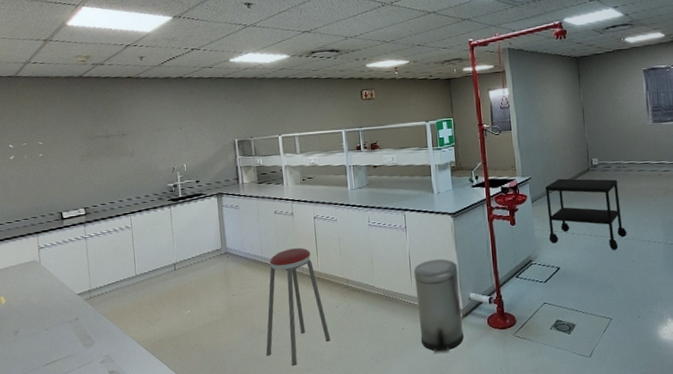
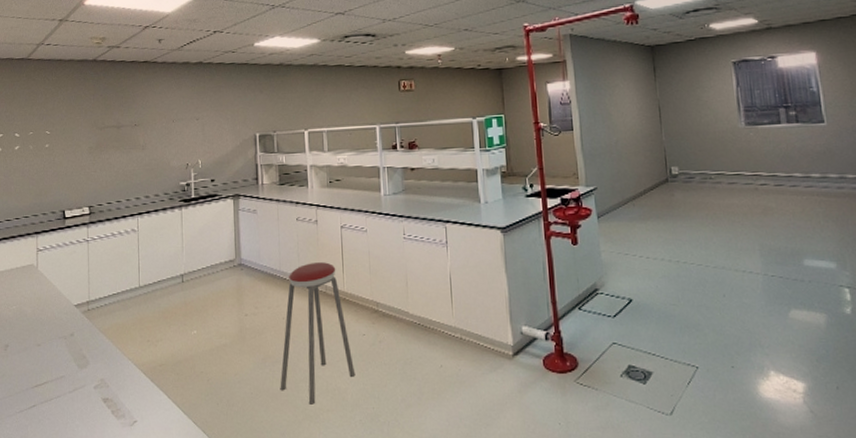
pedal bin: present [413,259,464,354] -> none [455,283,514,400]
utility cart: present [544,178,627,251] -> none [613,190,716,282]

